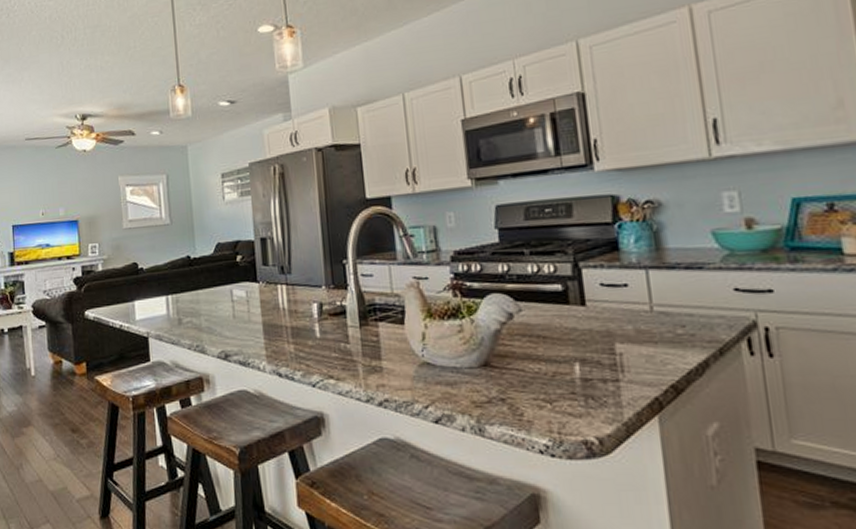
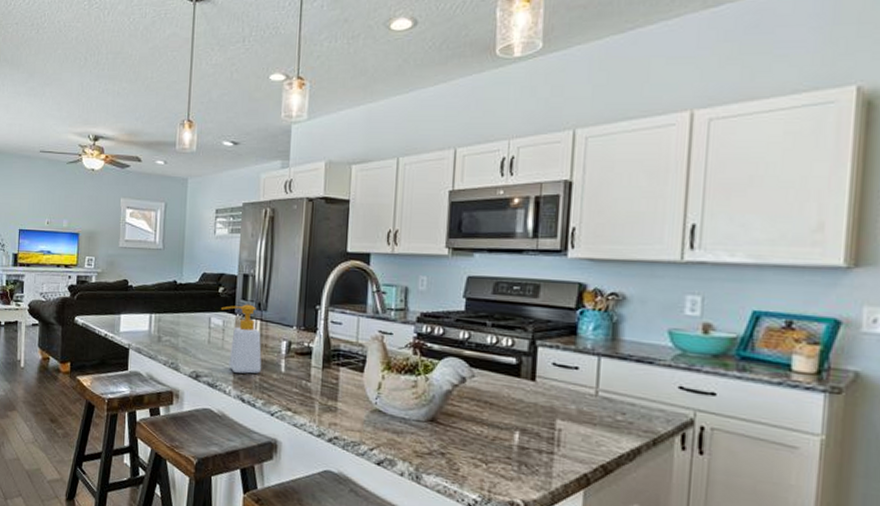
soap bottle: none [242,269,296,346] -> present [221,304,262,374]

